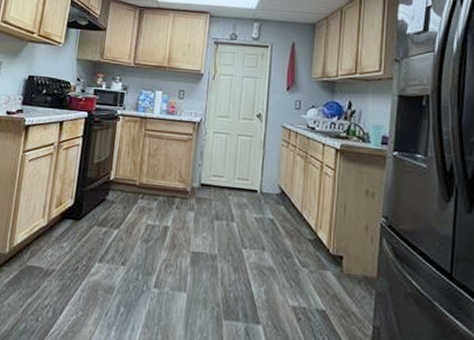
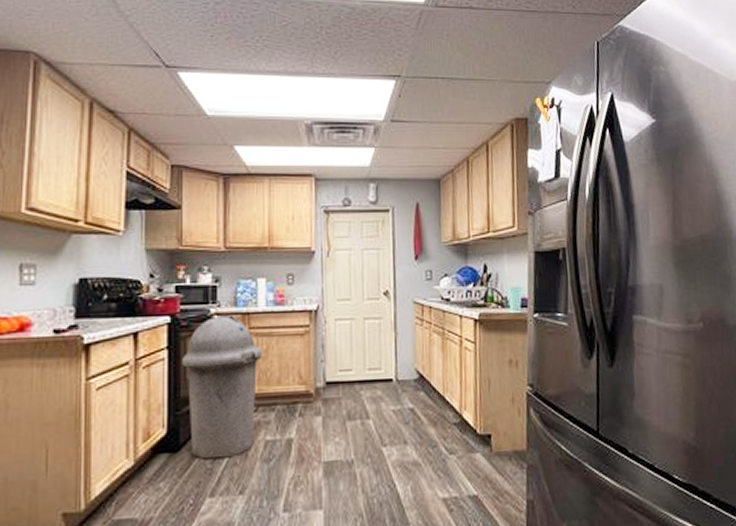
trash can: none [89,115,153,233] -> present [181,313,262,460]

